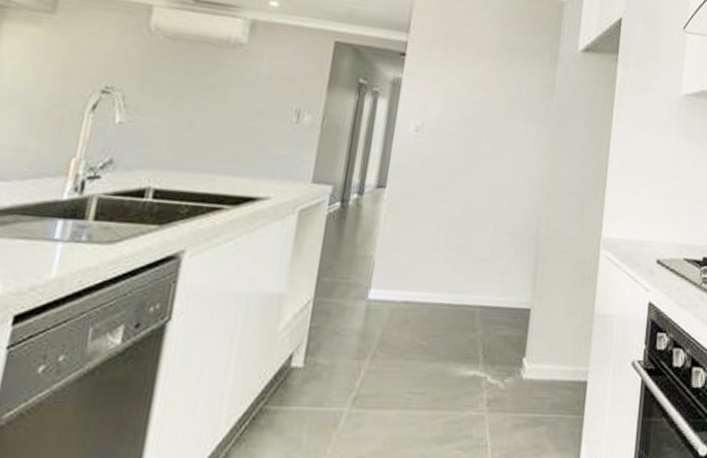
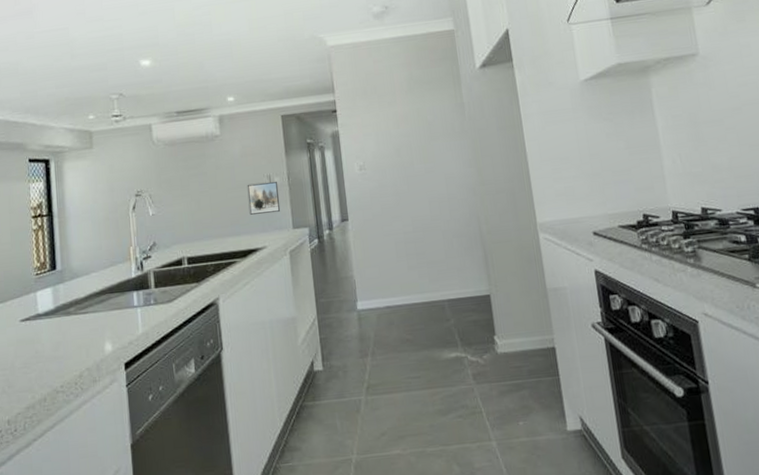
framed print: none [258,114,308,158] -> present [247,181,281,215]

